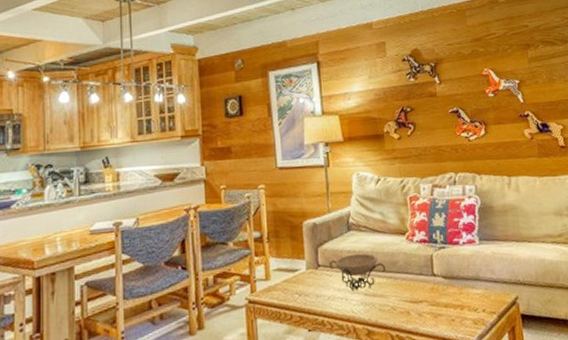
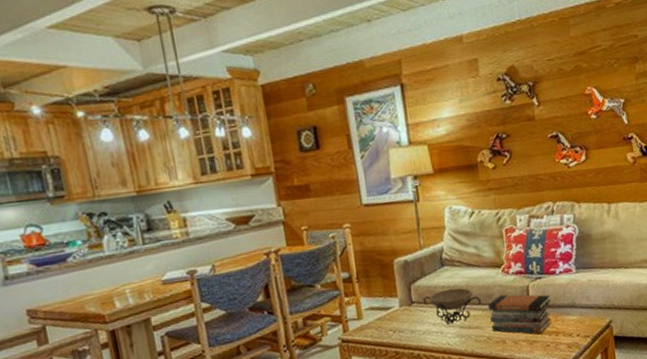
book stack: none [392,262,457,307] -> present [487,294,552,335]

